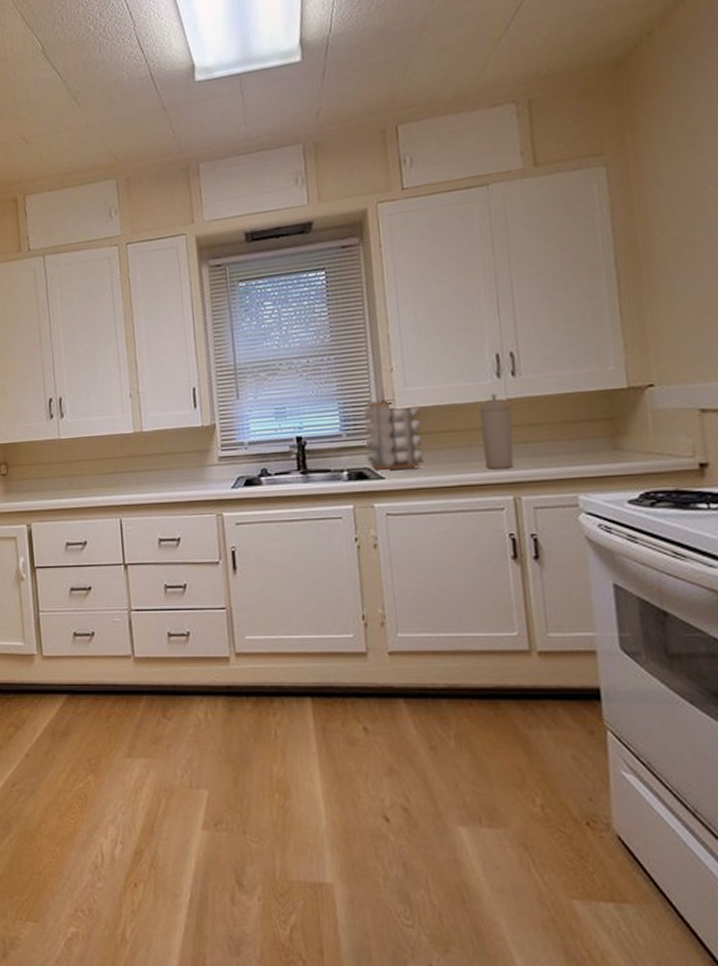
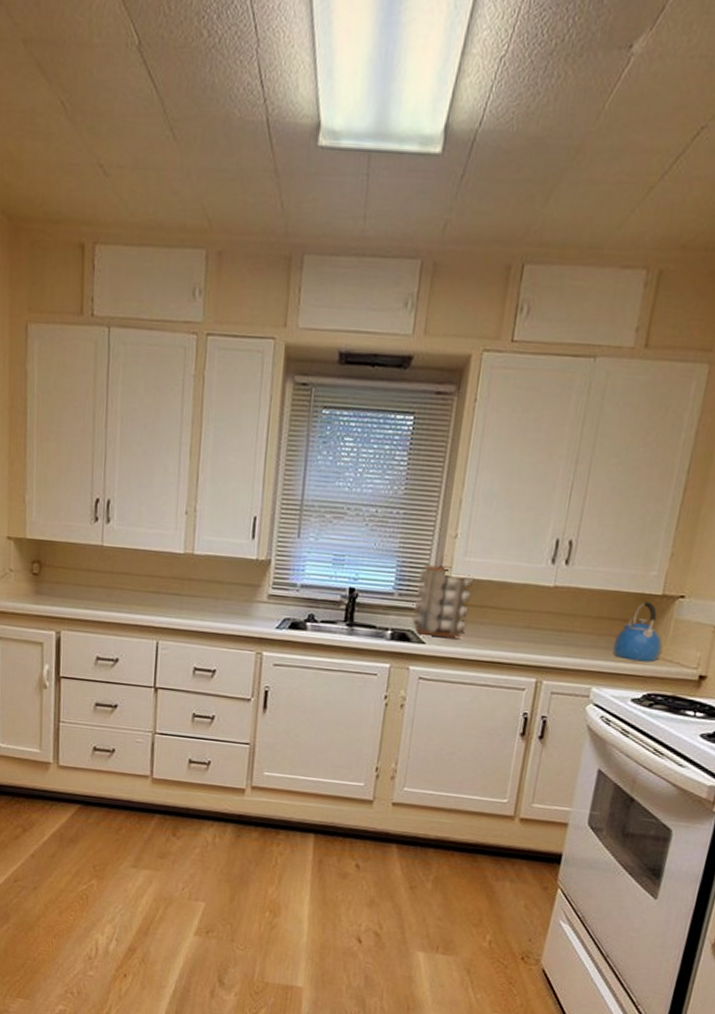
canister: present [478,394,514,469] -> none [519,579,557,653]
kettle: none [588,397,646,461] -> present [612,601,663,663]

